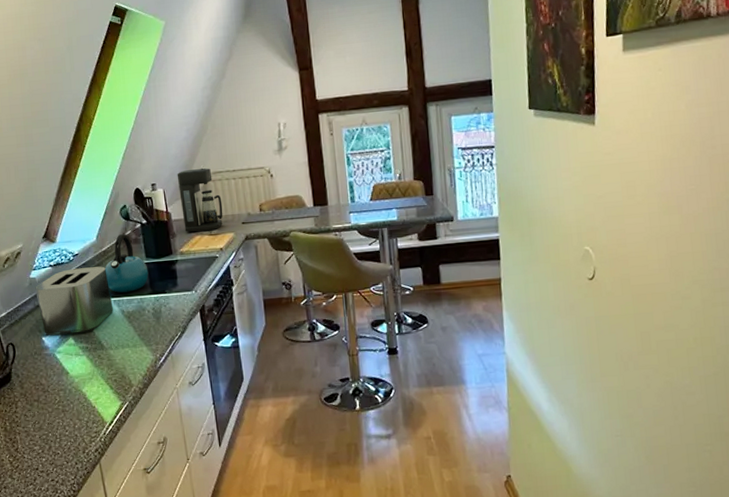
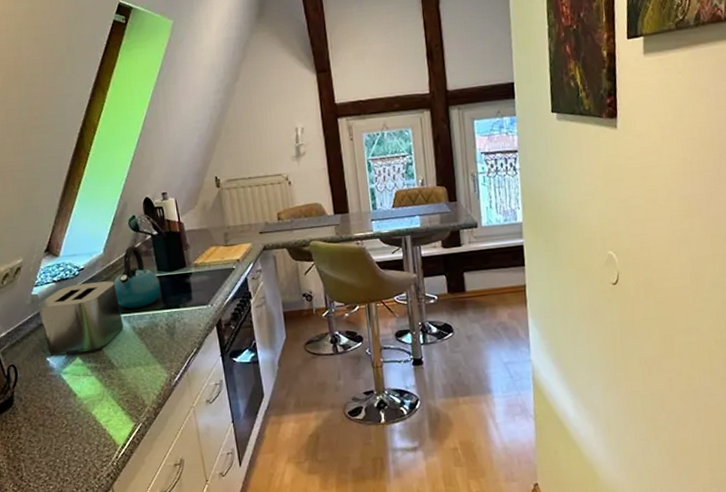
coffee maker: present [177,168,223,233] -> none [189,176,240,244]

